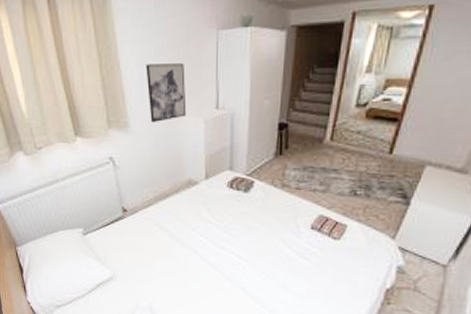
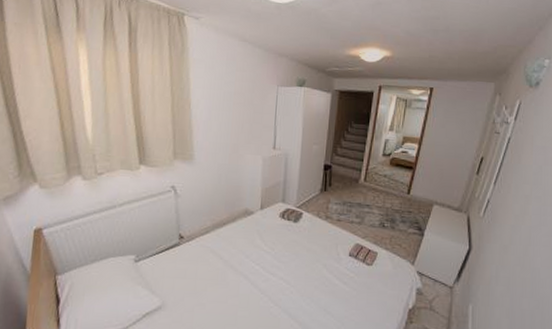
wall art: present [146,63,187,122] -> none [214,107,249,157]

